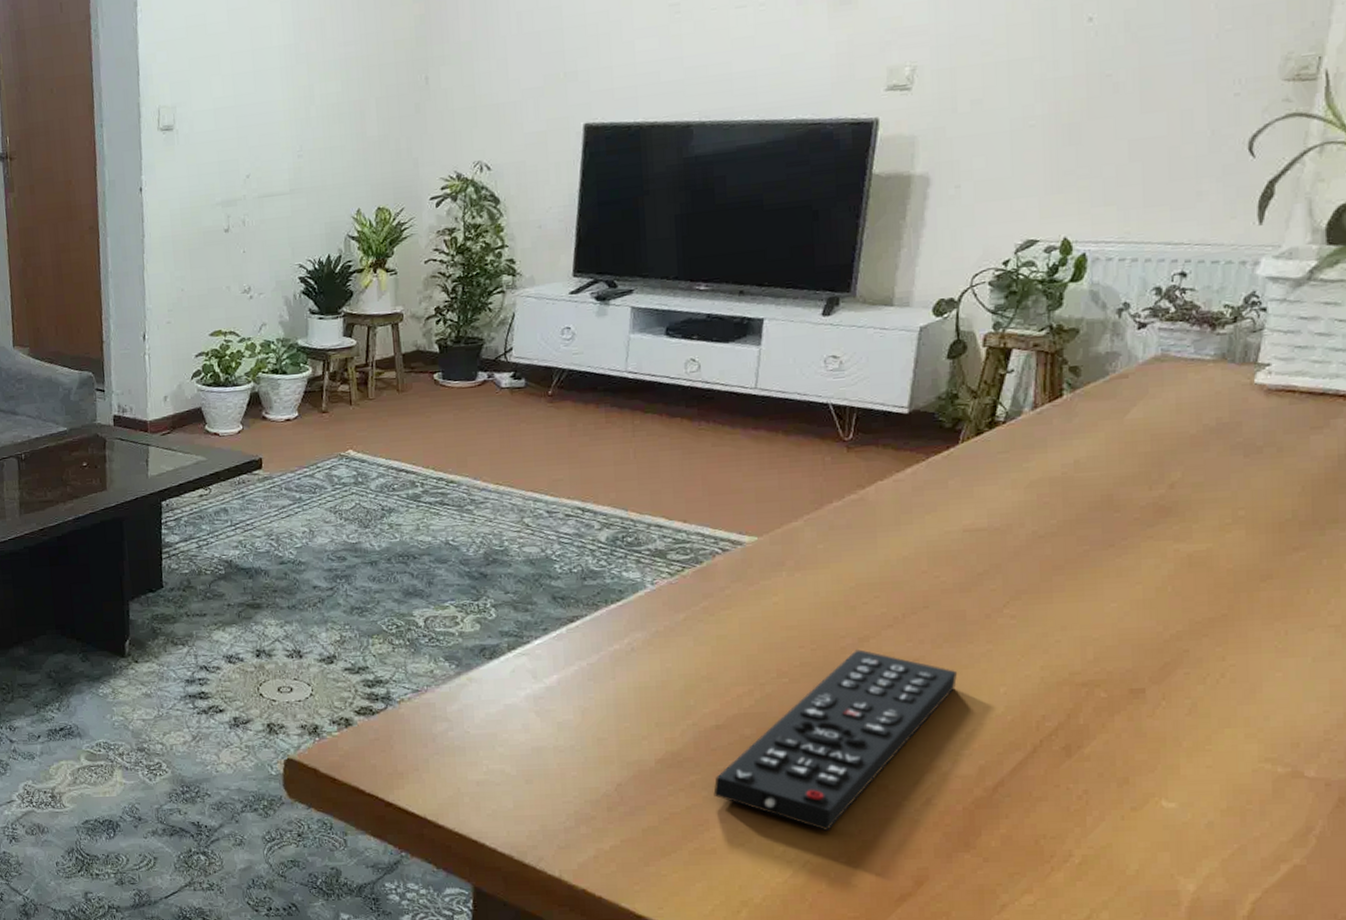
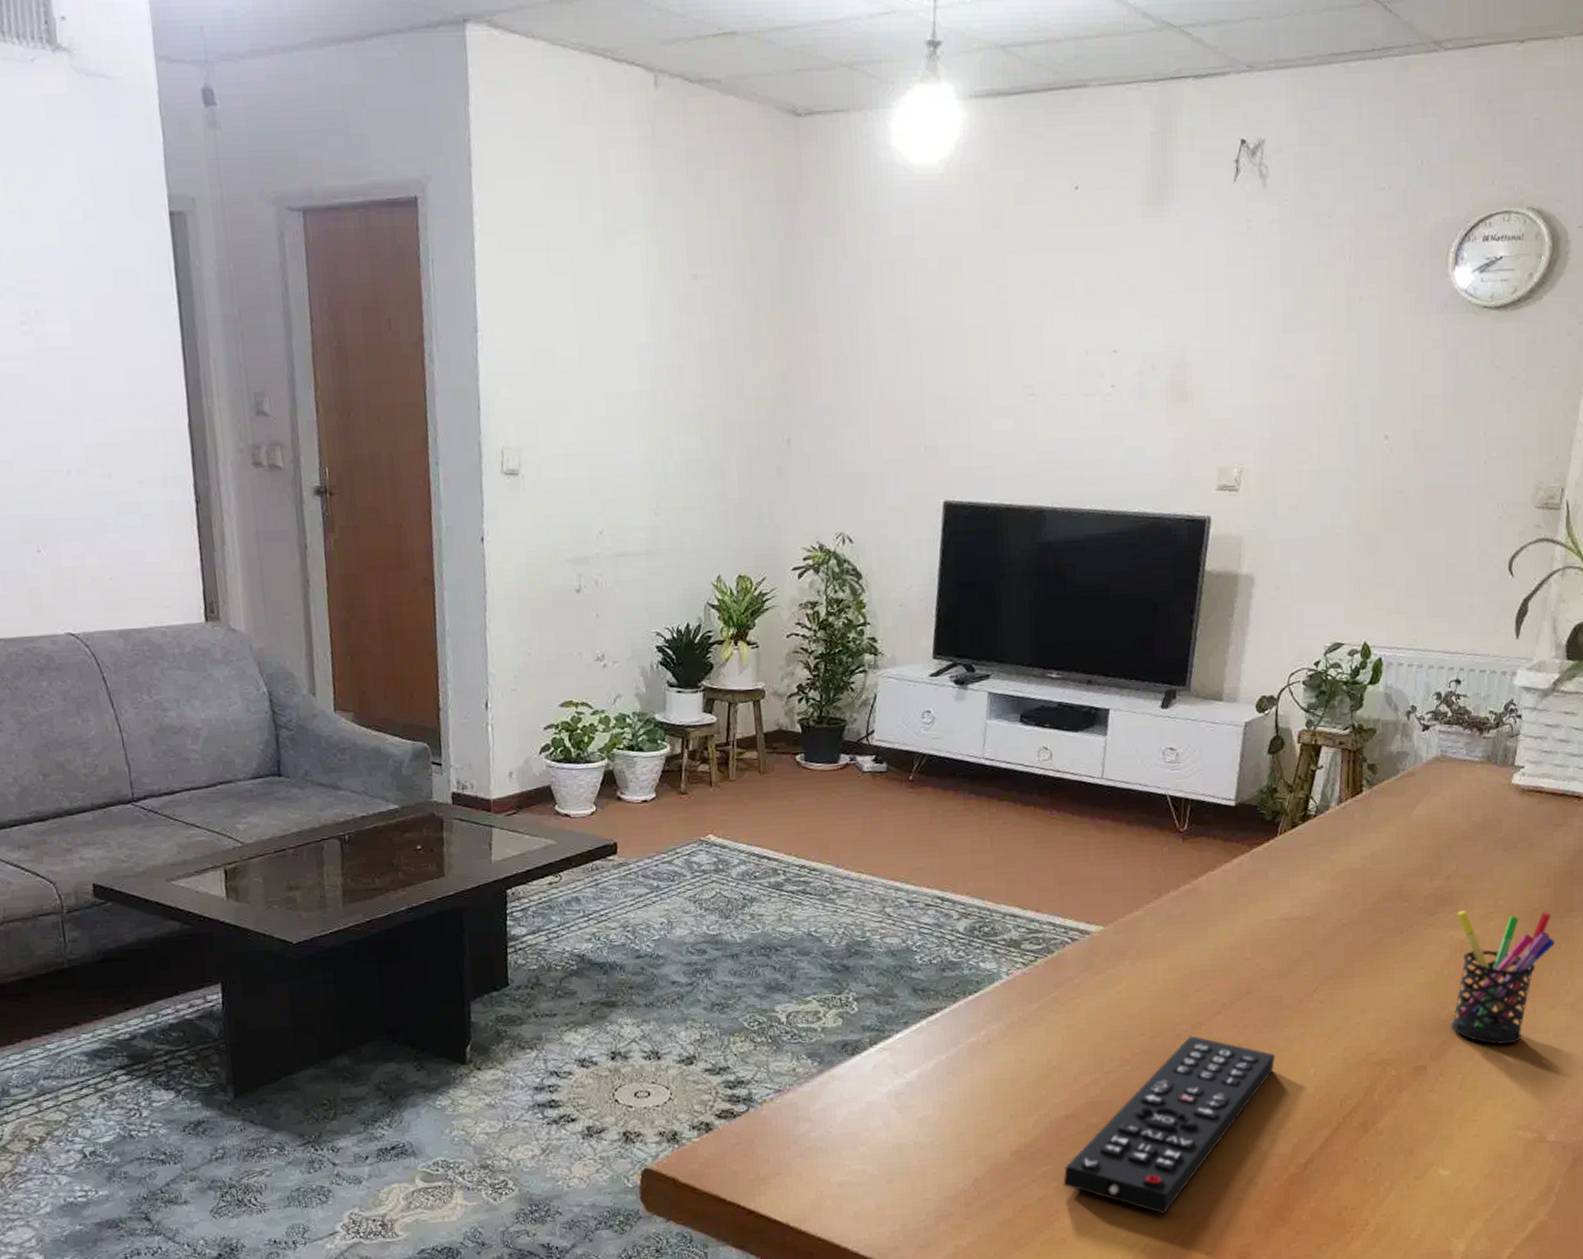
pen holder: none [1176,521,1313,669] -> present [1451,909,1555,1045]

